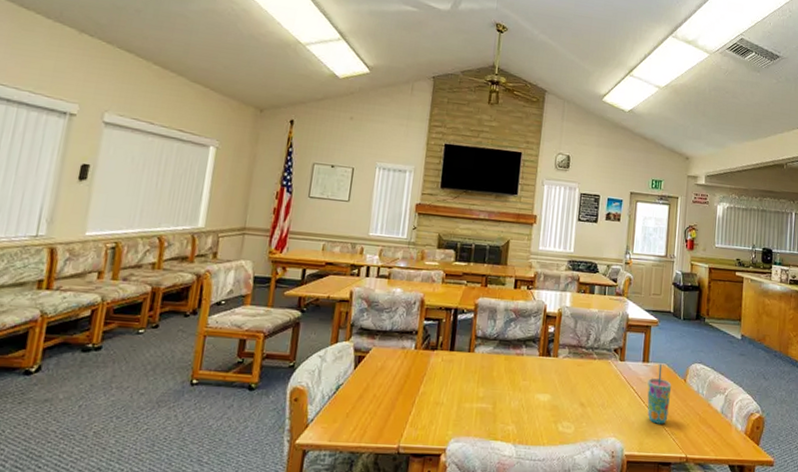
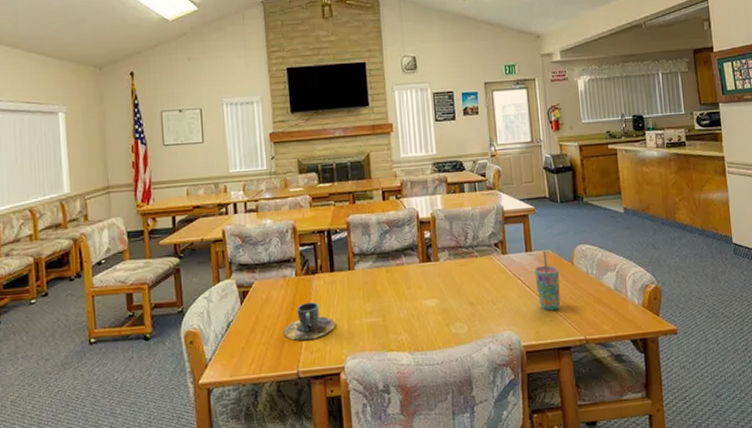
cup: none [391,377,445,416] -> present [283,301,335,341]

